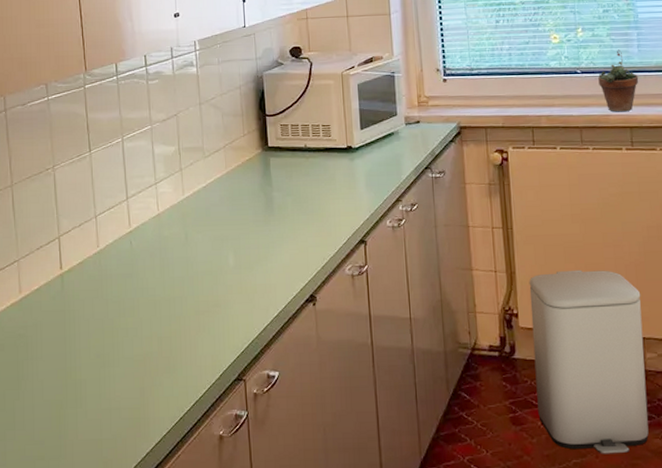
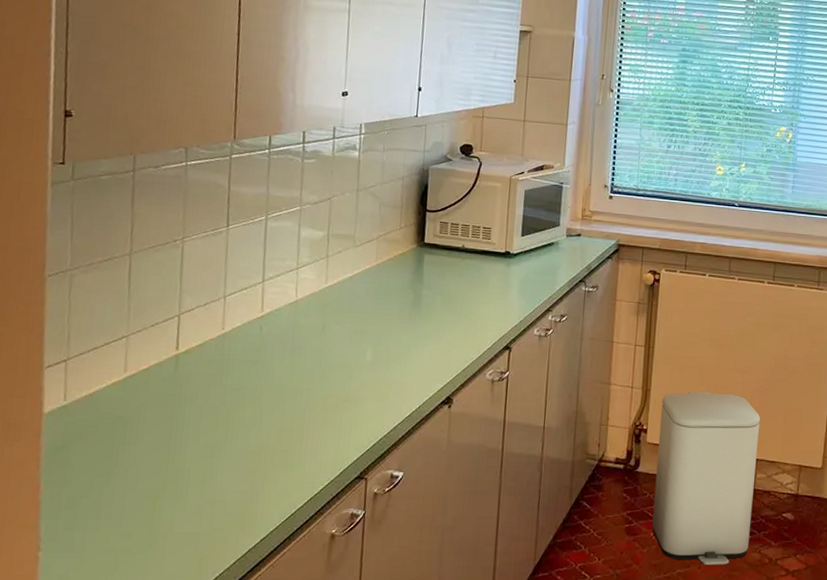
succulent plant: present [598,49,639,112] -> none [752,188,789,248]

